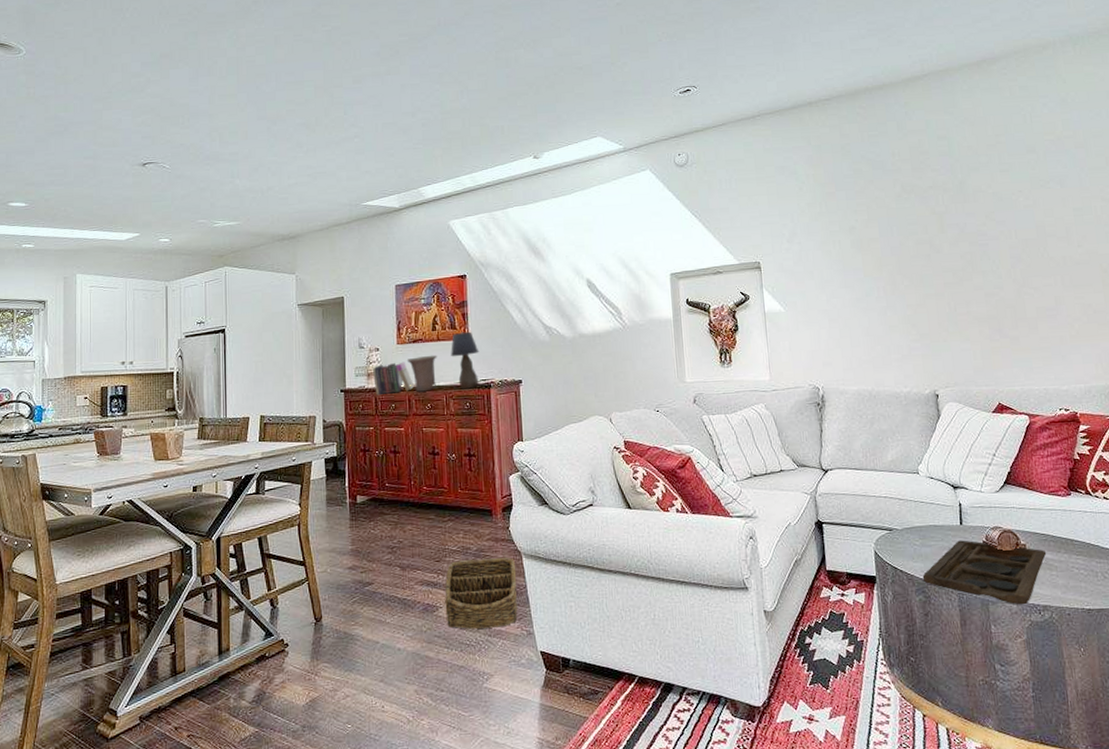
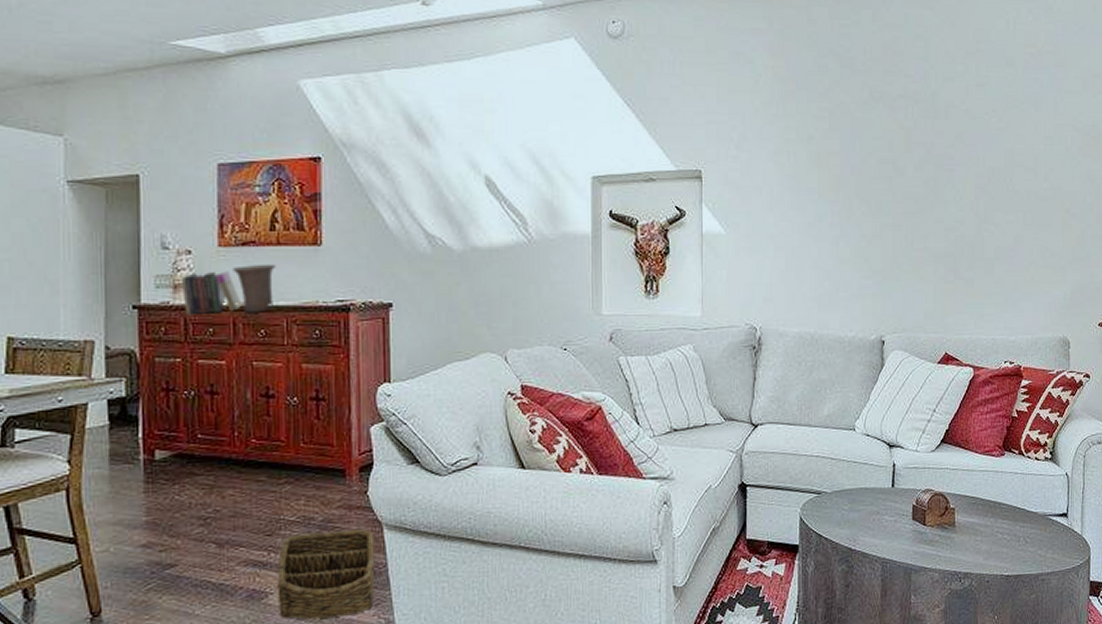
table lamp: present [451,331,479,389] -> none [296,235,336,312]
decorative tray: present [922,540,1047,605] -> none [847,504,974,573]

